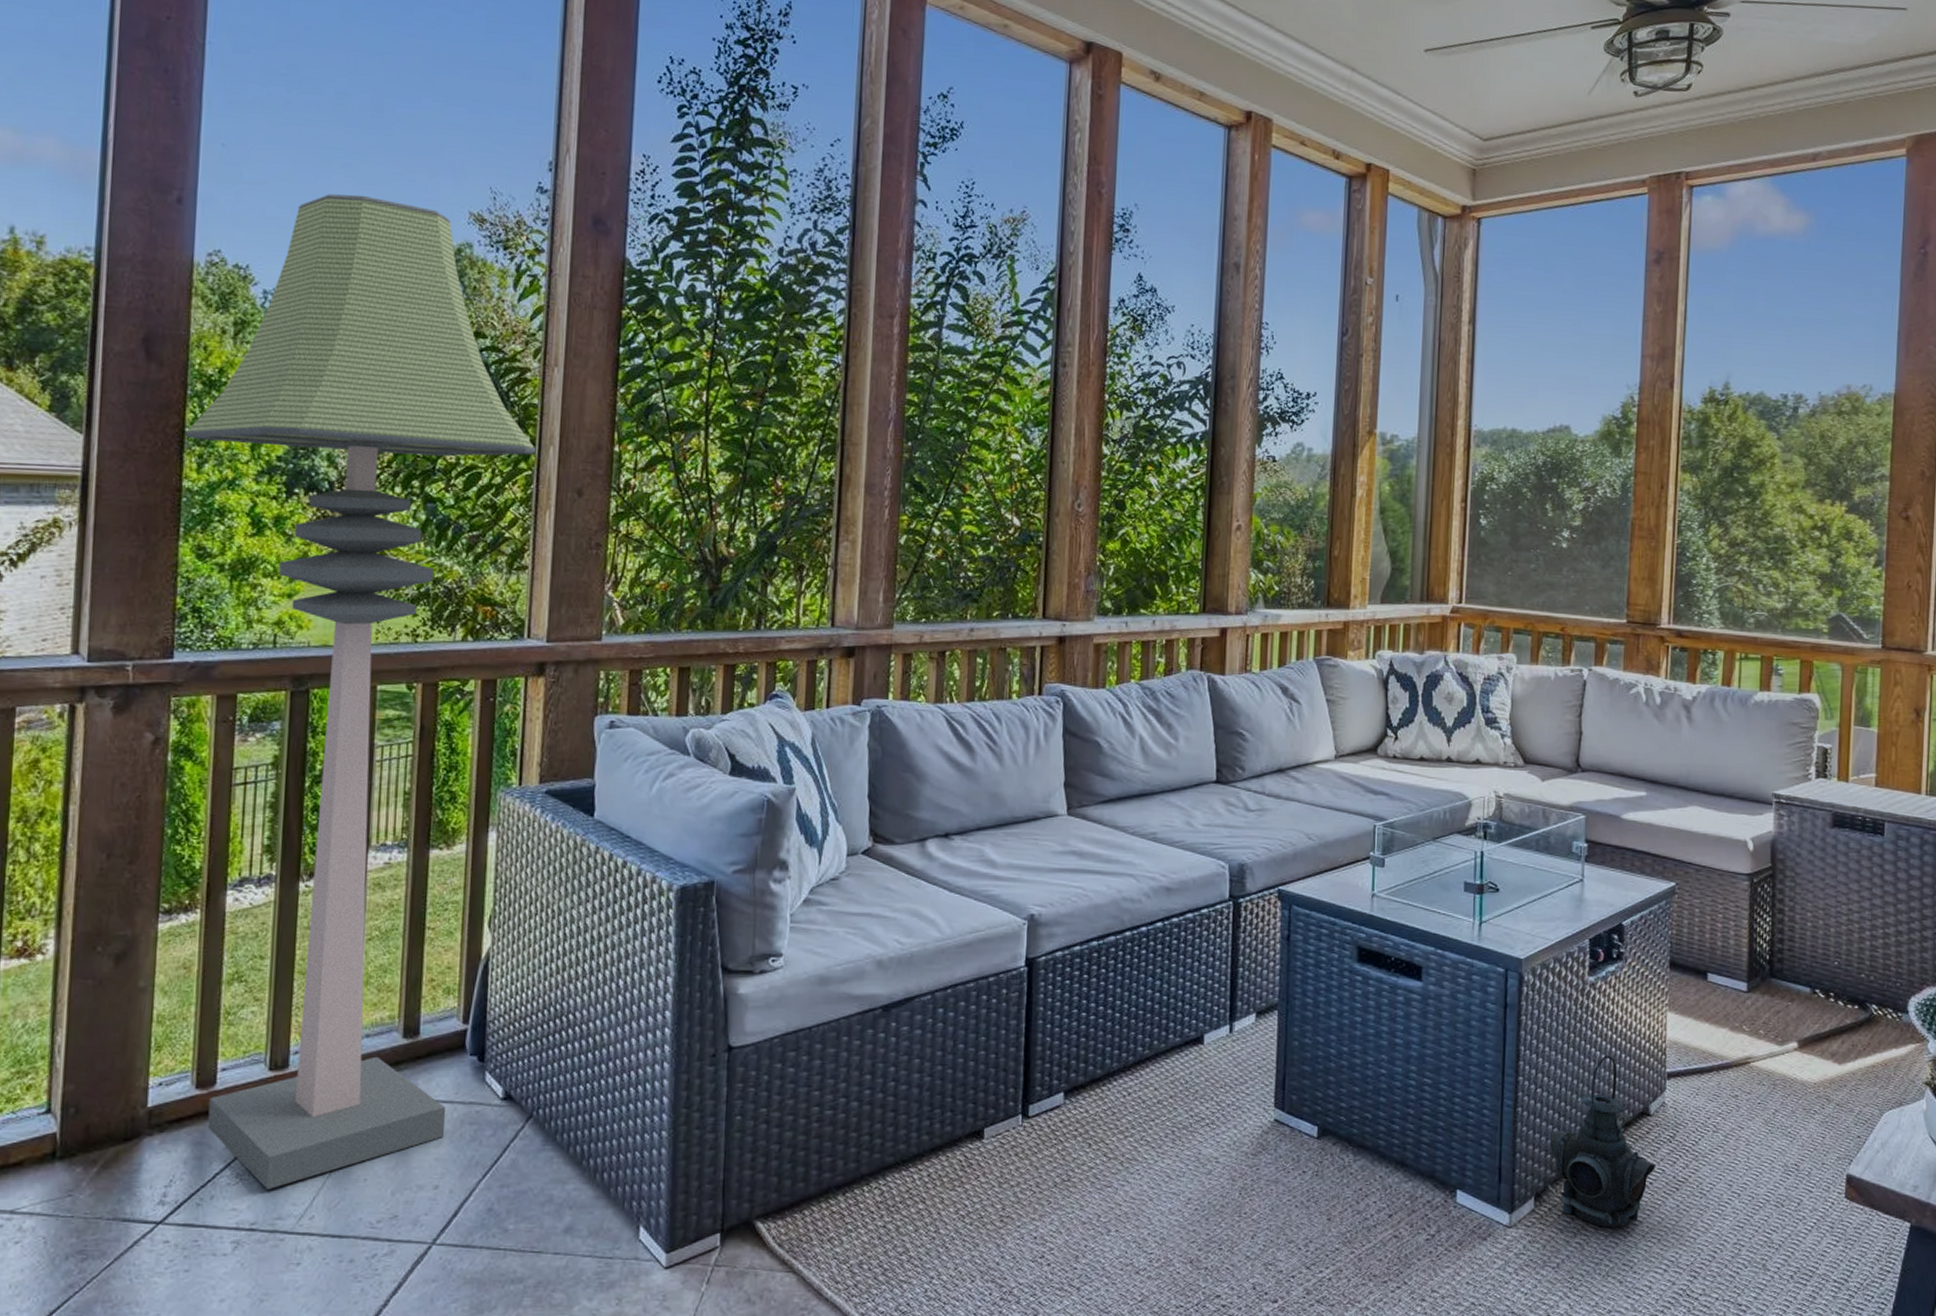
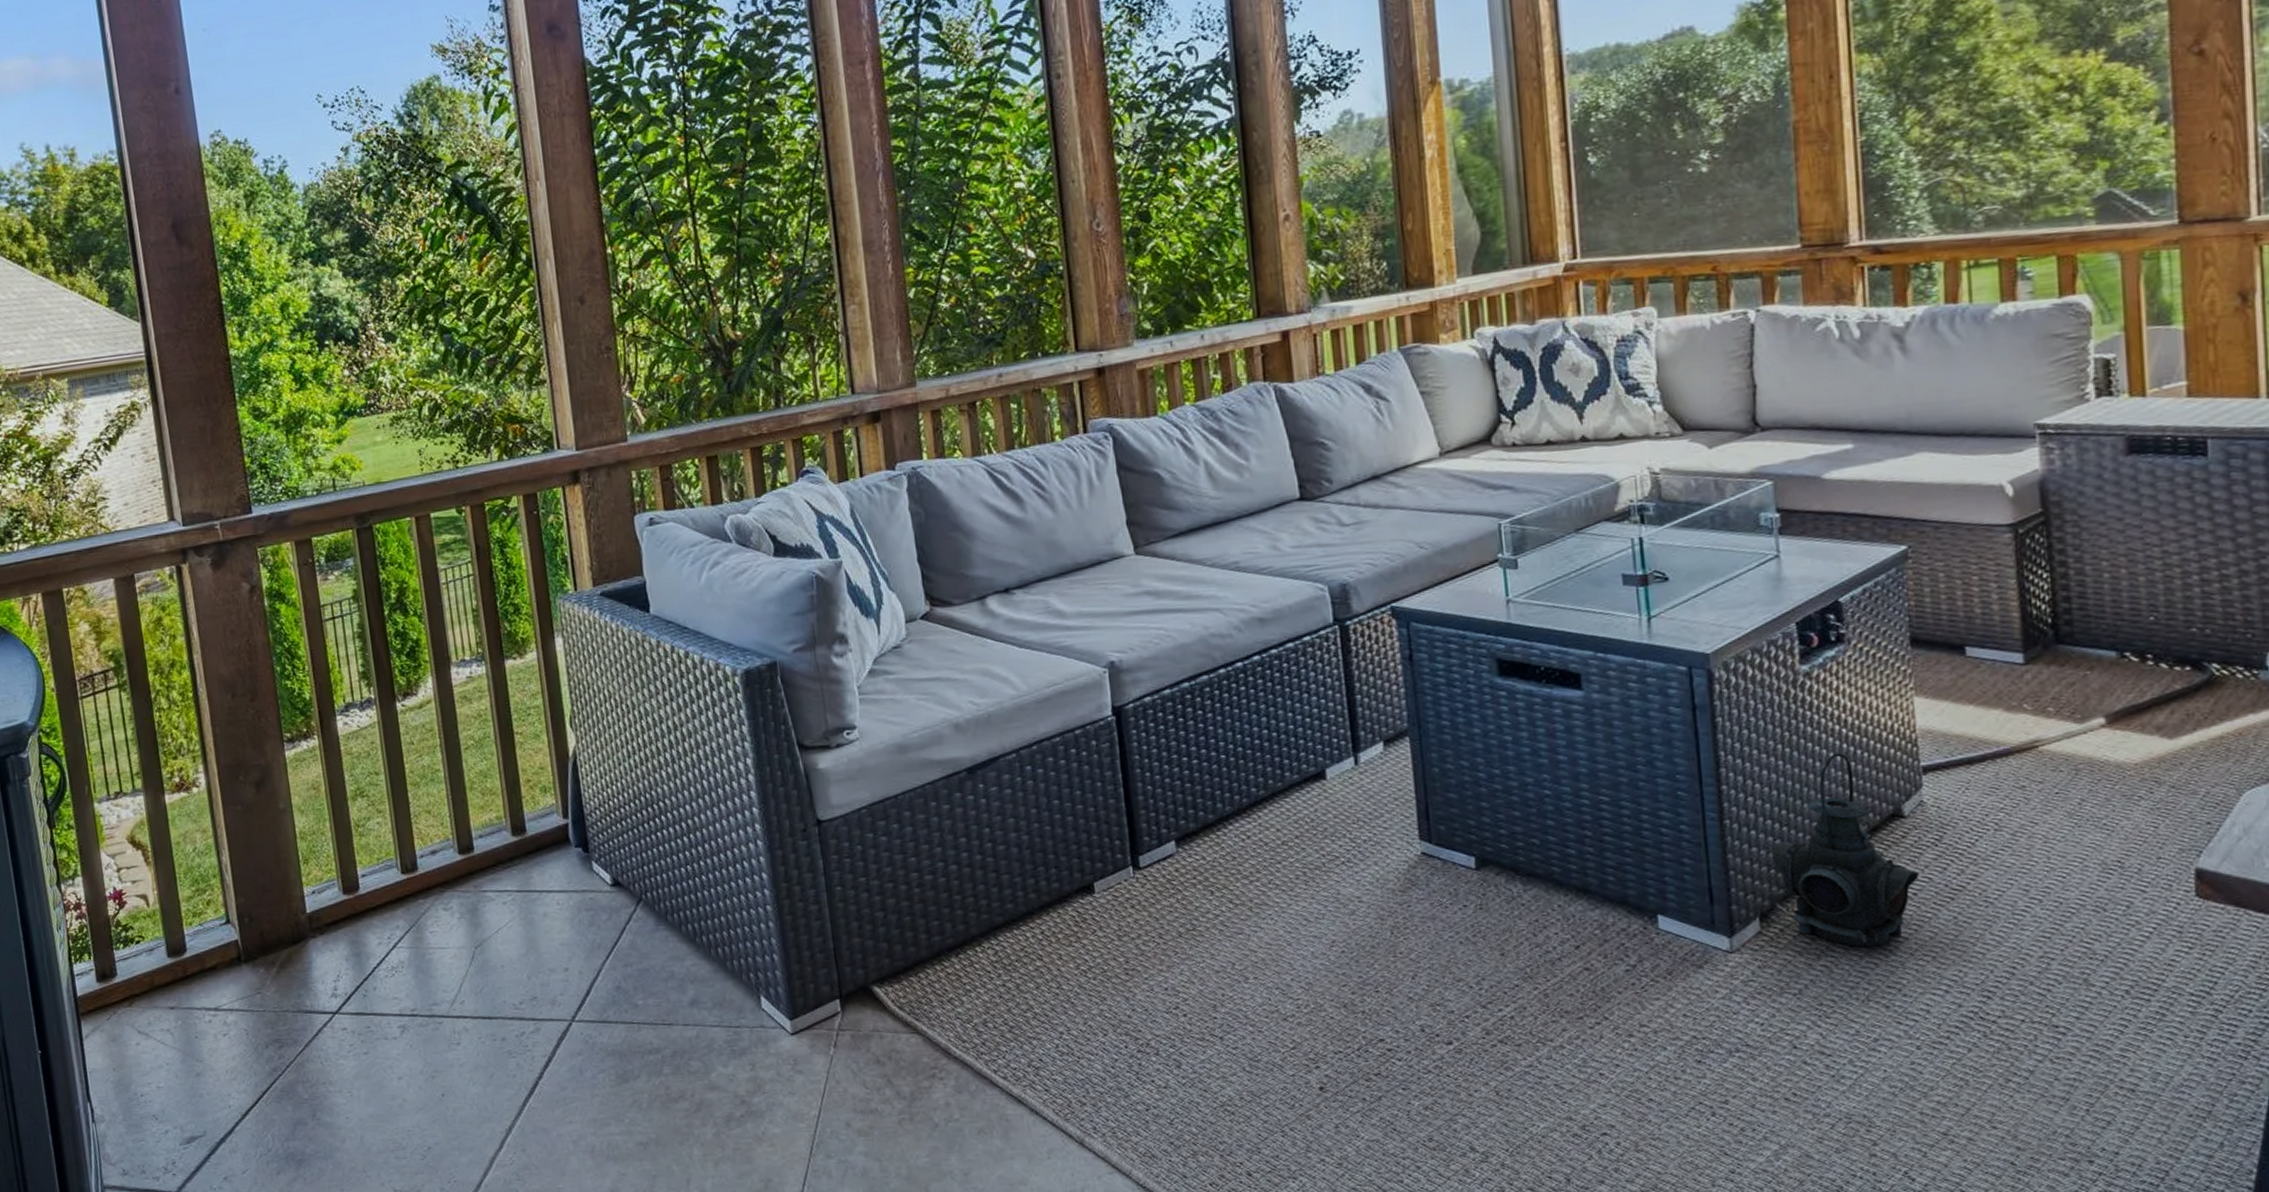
floor lamp: present [186,194,536,1190] -> none [223,49,566,980]

